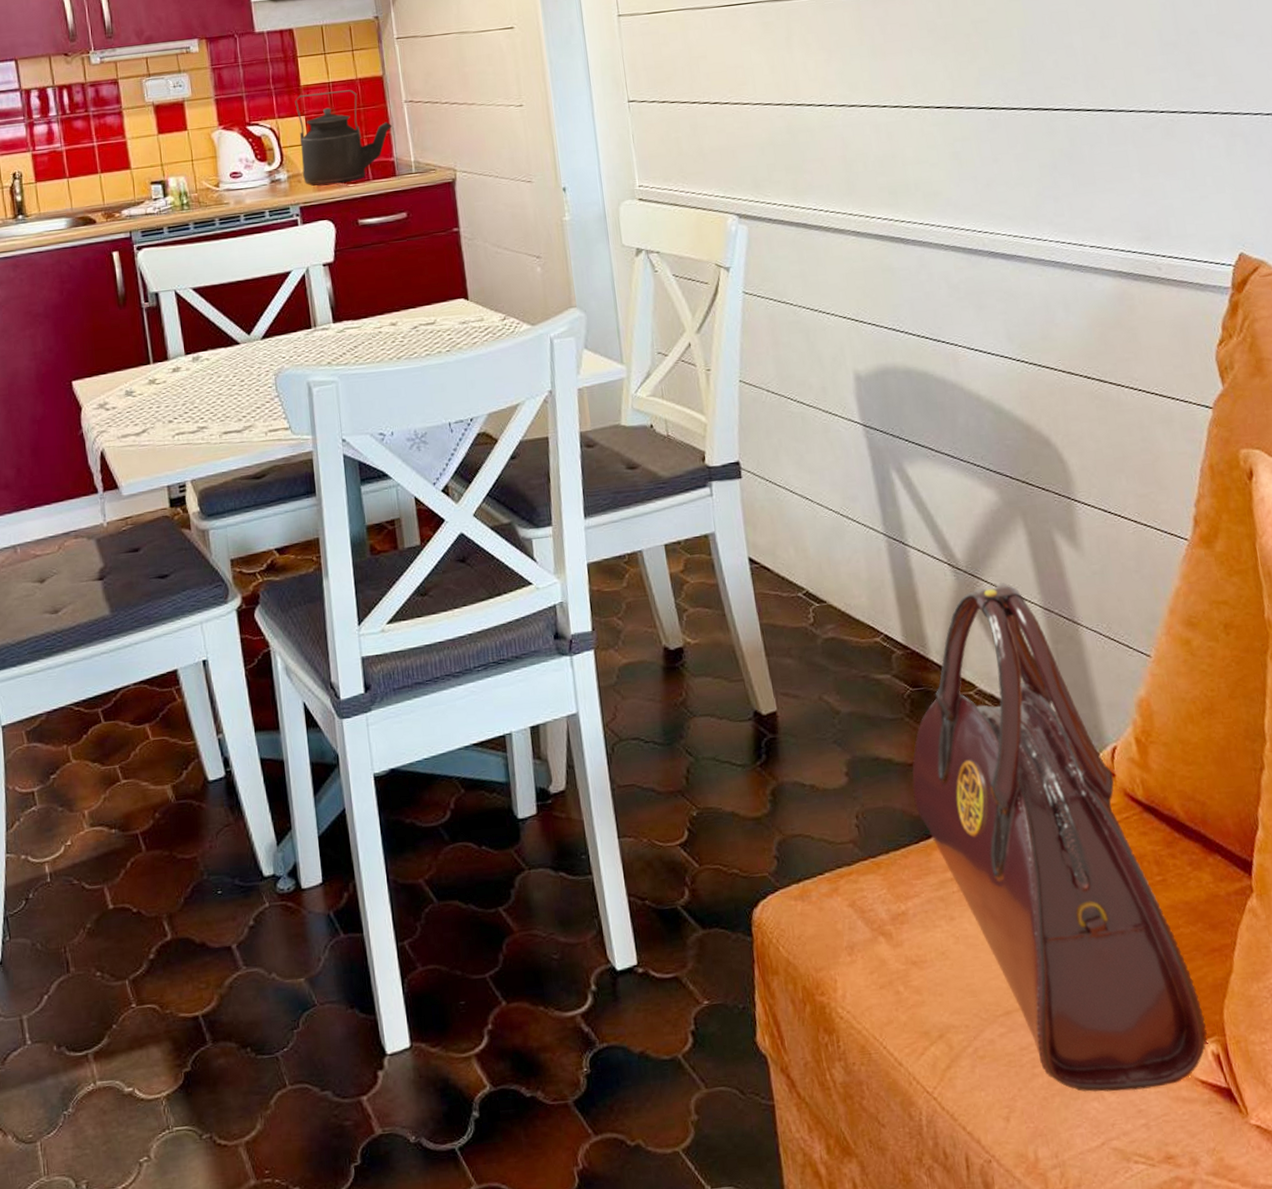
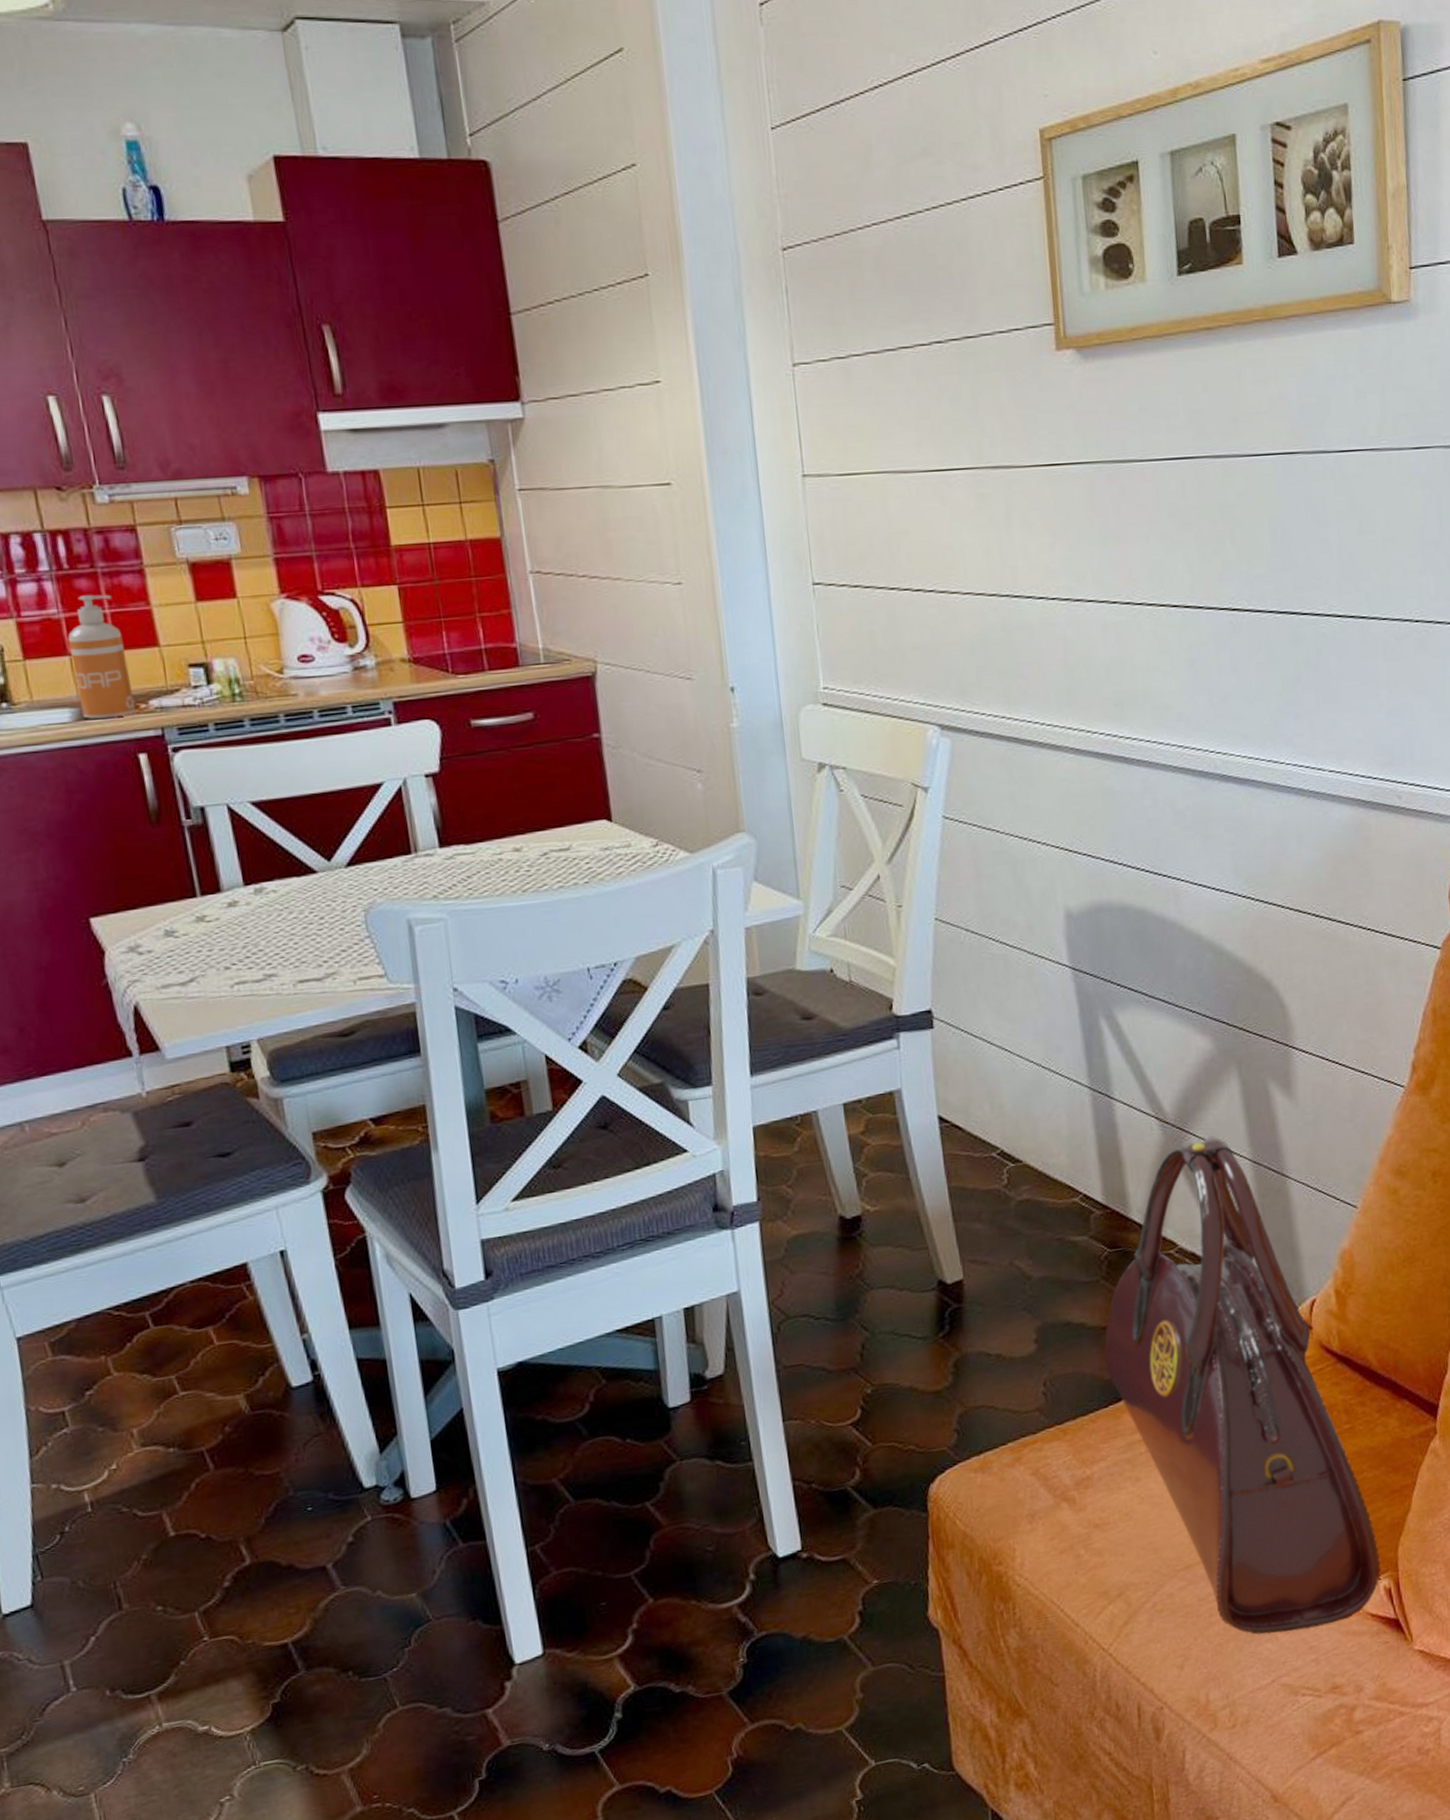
soap dispenser: none [66,131,112,226] -> present [67,594,136,720]
kettle: present [294,89,393,186] -> none [383,553,514,676]

